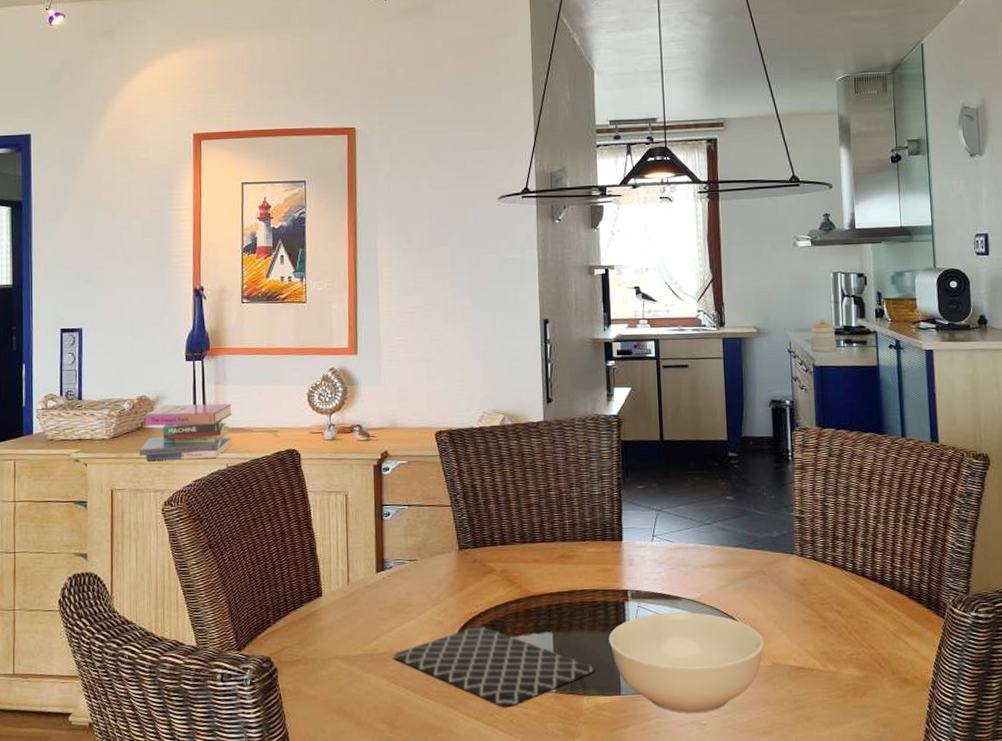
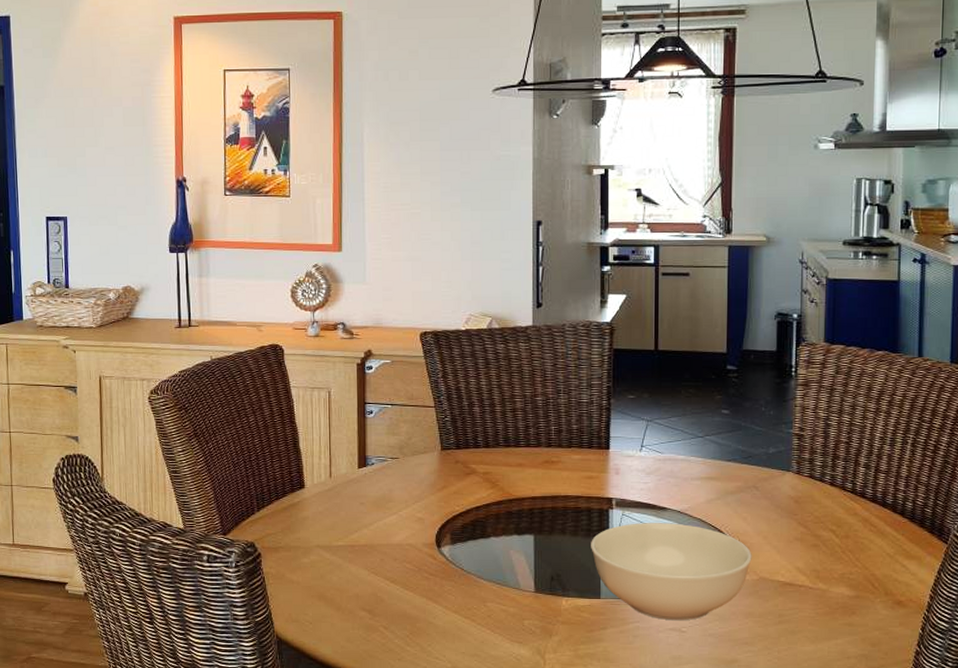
books: present [139,403,232,461] -> none [125,296,216,351]
placemat: present [393,626,596,707] -> none [373,525,576,603]
jar: present [811,320,837,353] -> none [826,229,854,265]

